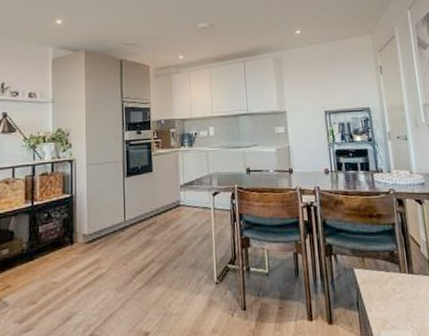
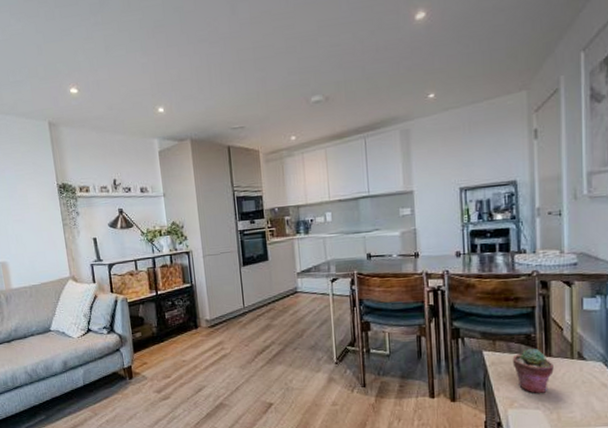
potted succulent: none [380,265,417,313] -> present [512,348,554,393]

